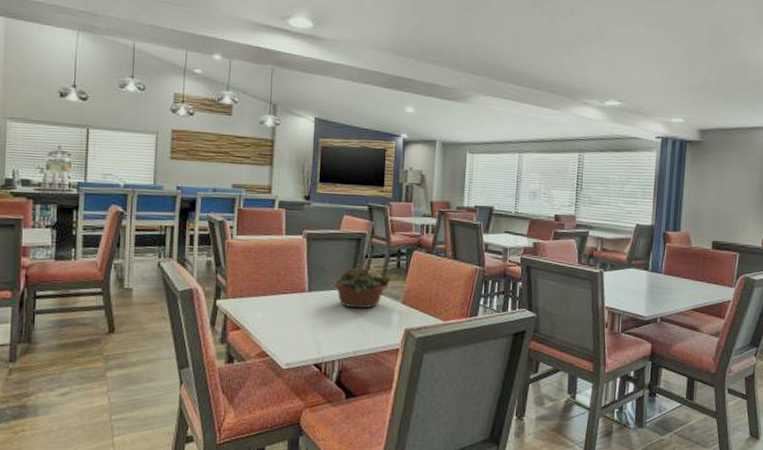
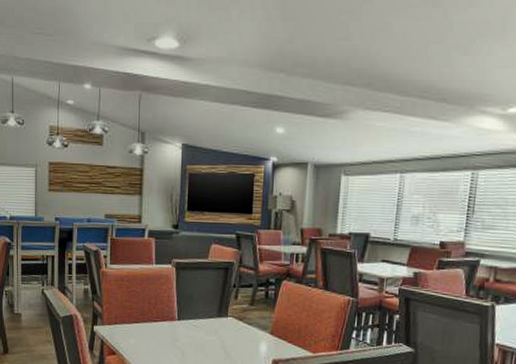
succulent planter: present [333,263,391,309] -> none [202,292,259,338]

